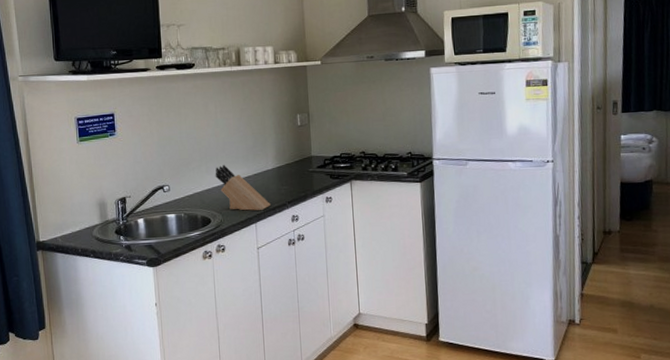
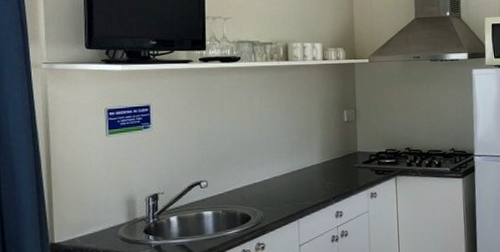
knife block: present [215,164,270,211] -> none [257,159,314,207]

